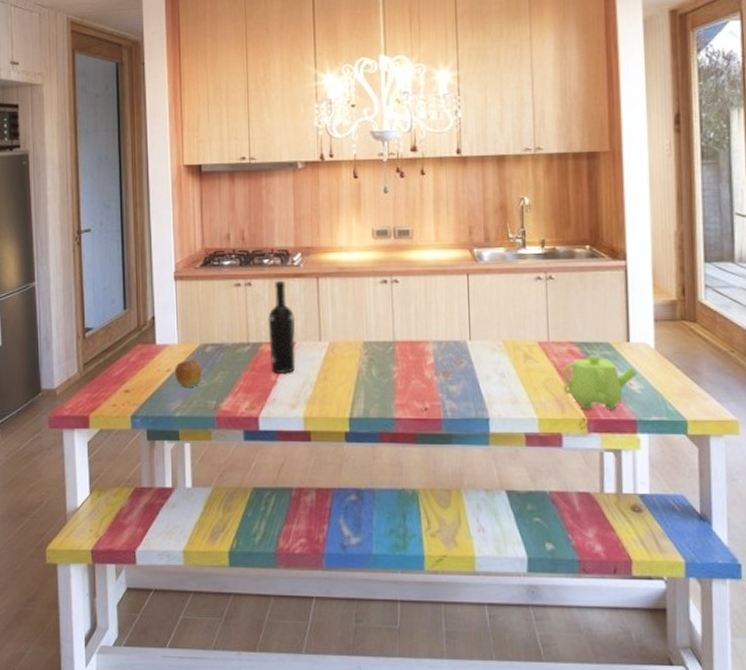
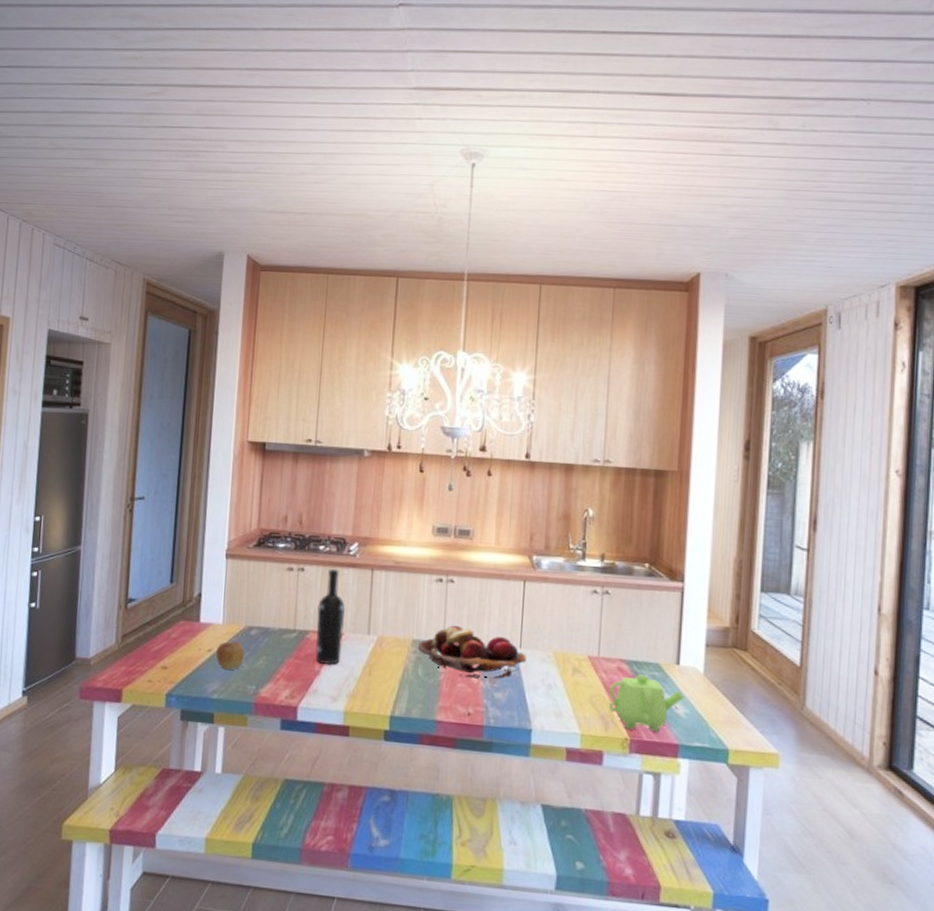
fruit basket: none [368,324,478,374] -> present [417,625,528,679]

